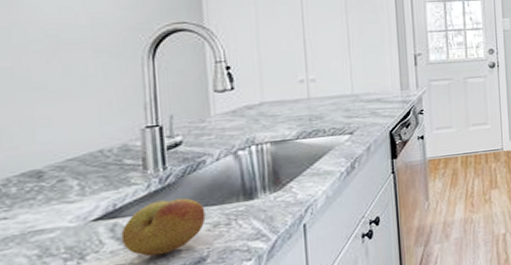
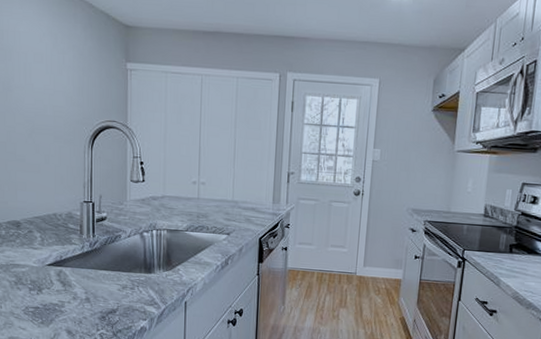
fruit: present [121,198,206,257] -> none [64,260,118,301]

